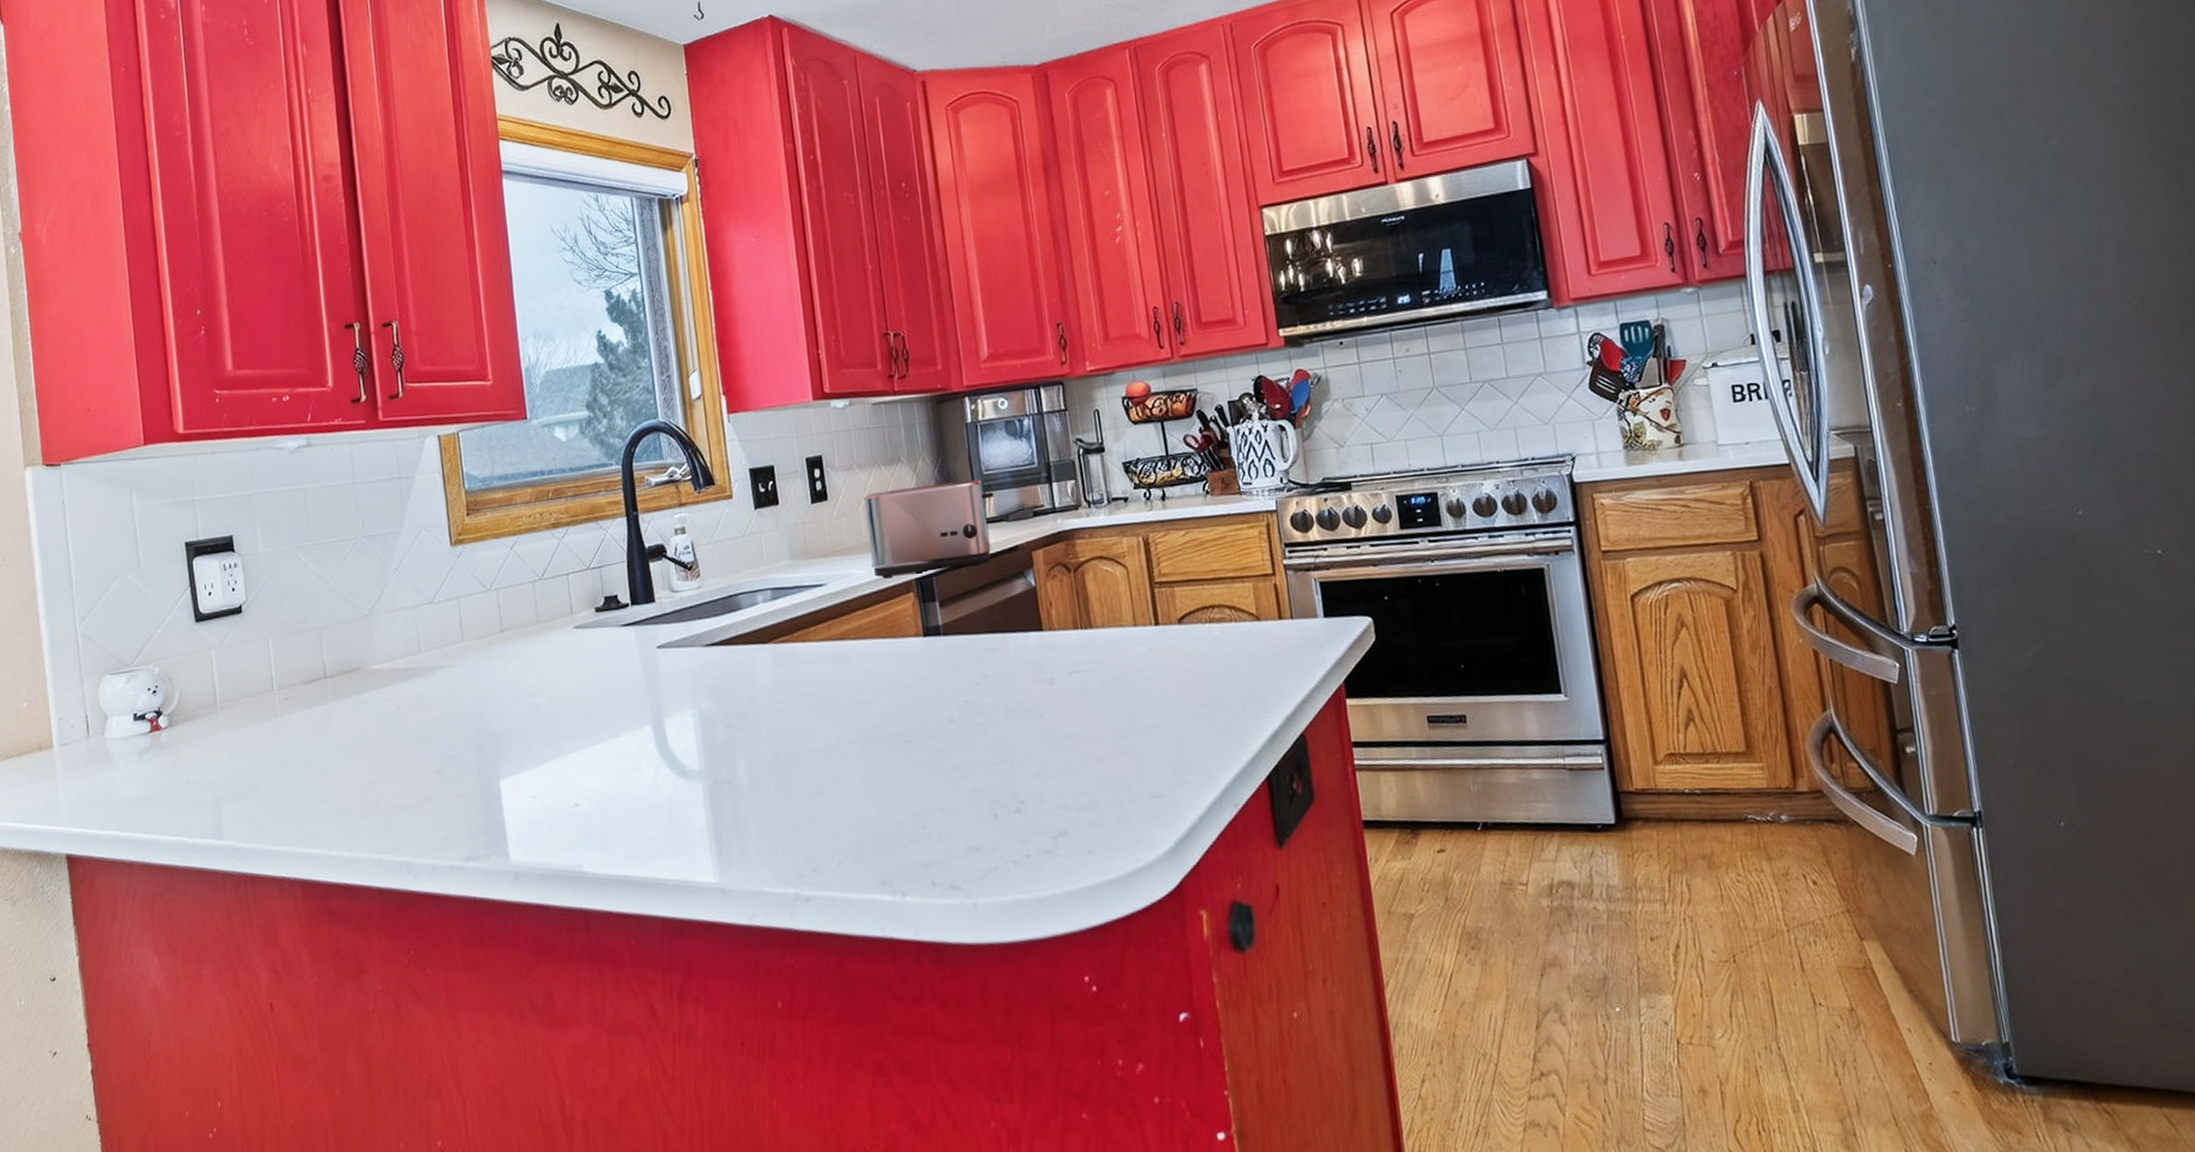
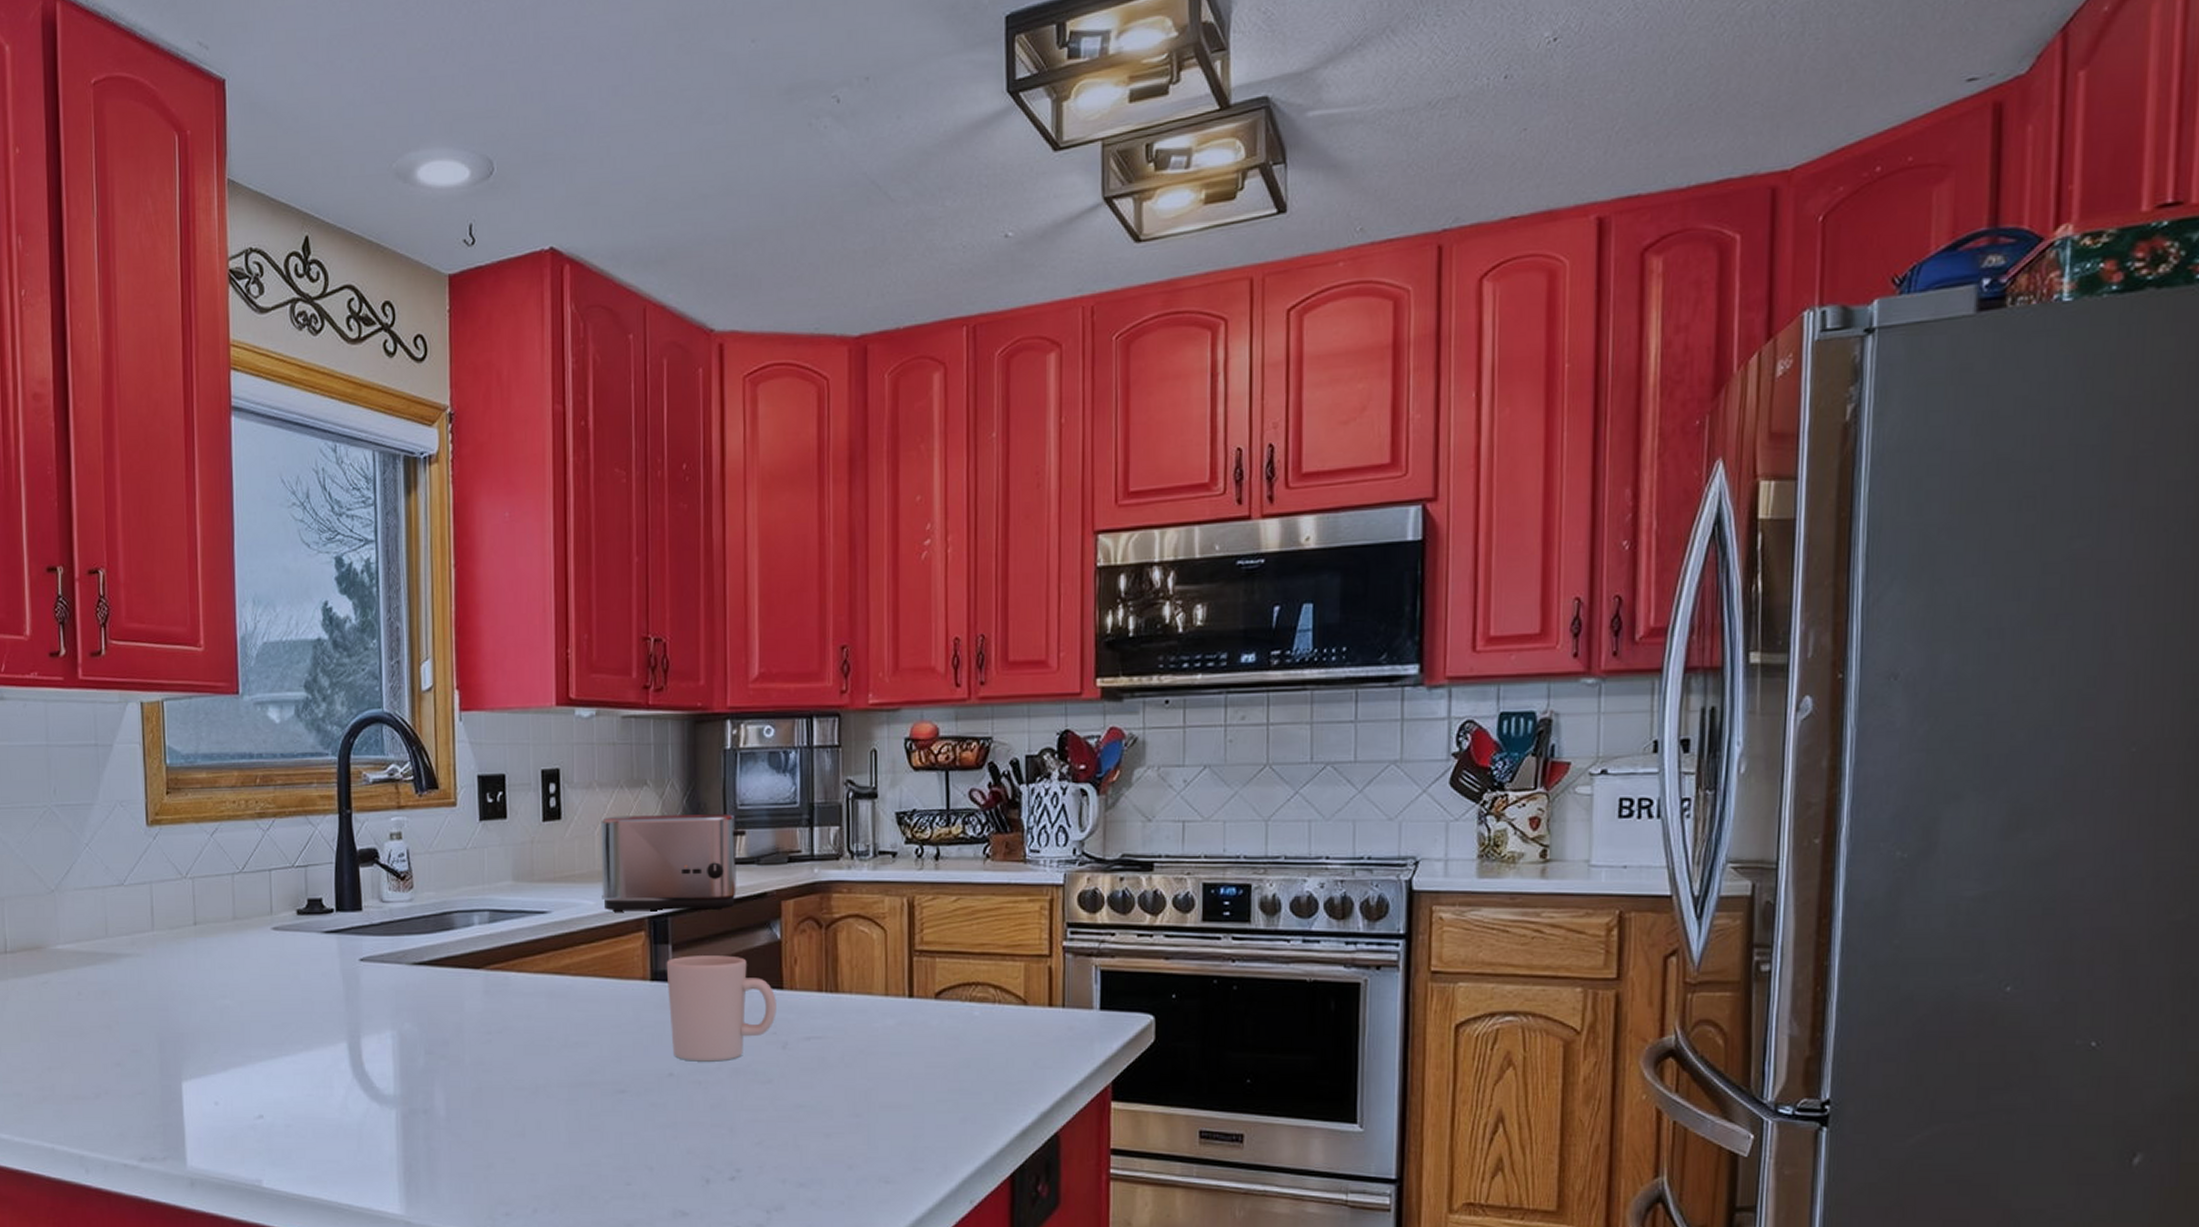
mug: none [935,605,1040,707] -> present [666,955,777,1062]

